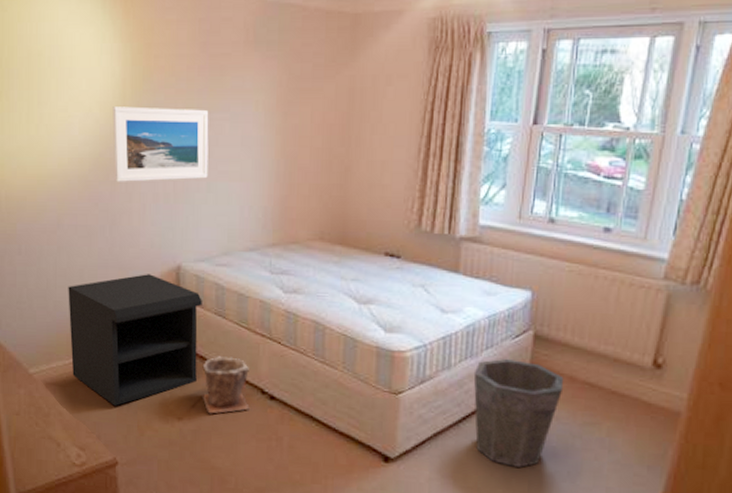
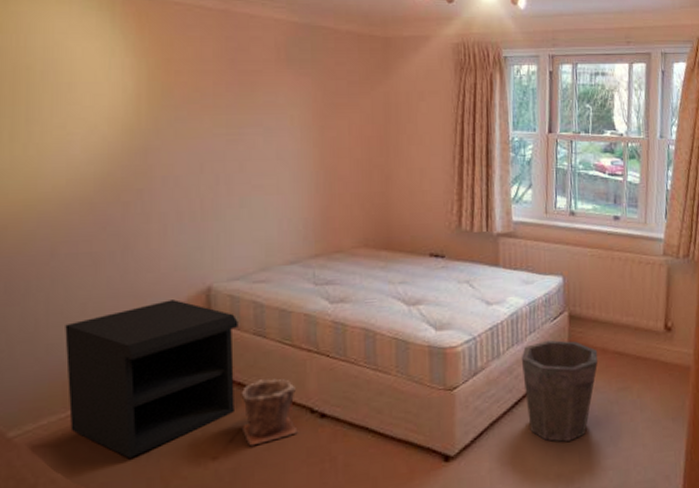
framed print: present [112,106,209,182] -> none [124,122,240,202]

